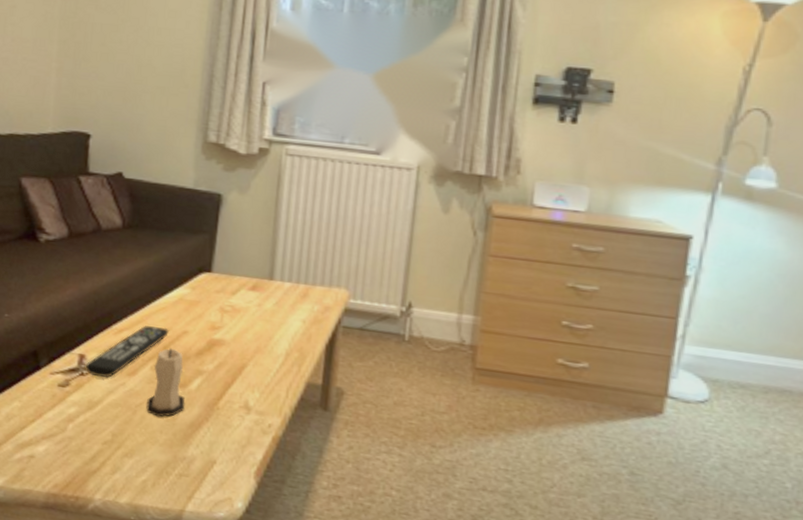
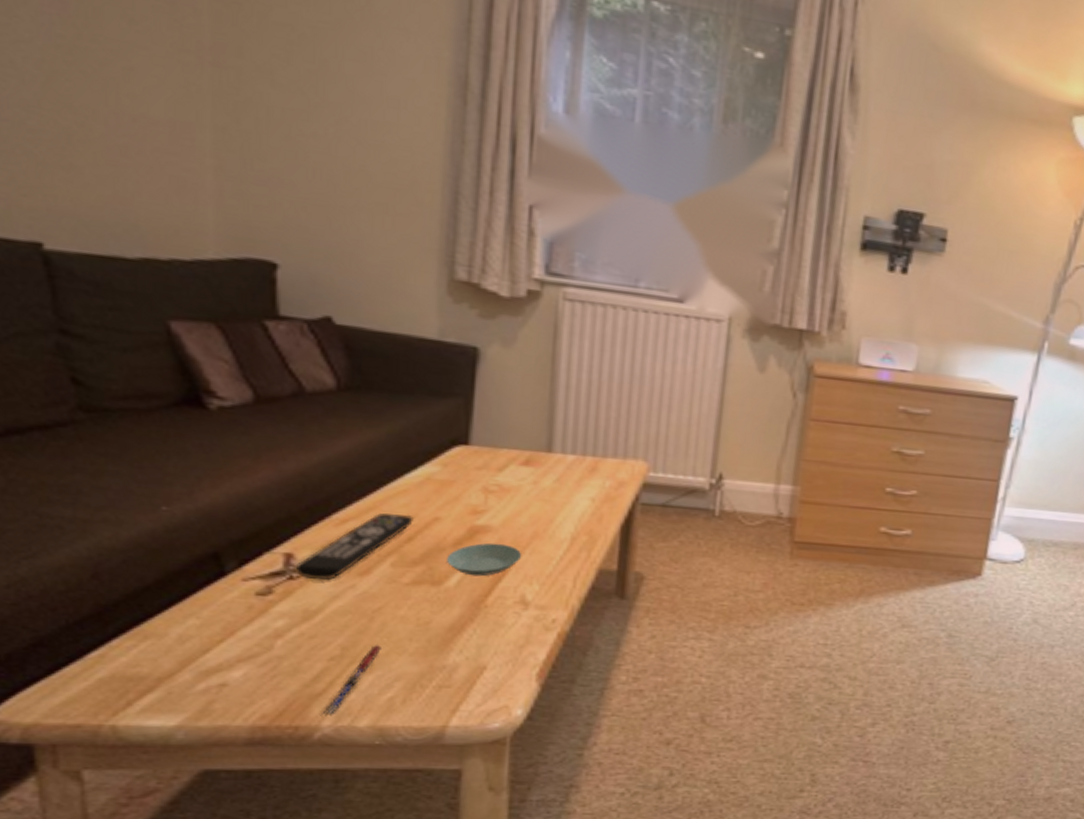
pen: none [95,433,141,490] -> present [322,644,383,715]
candle: present [146,347,185,417] -> none [388,538,442,622]
saucer: none [191,354,247,383] -> present [447,542,522,577]

